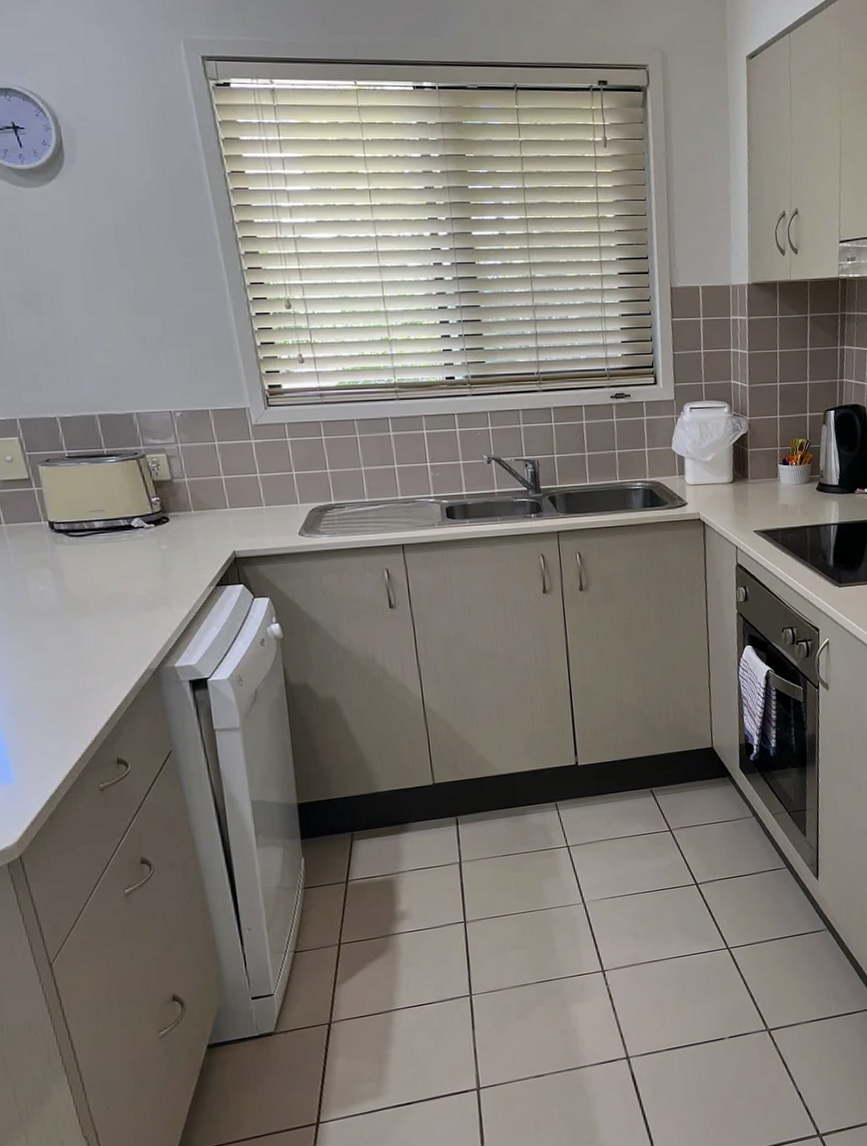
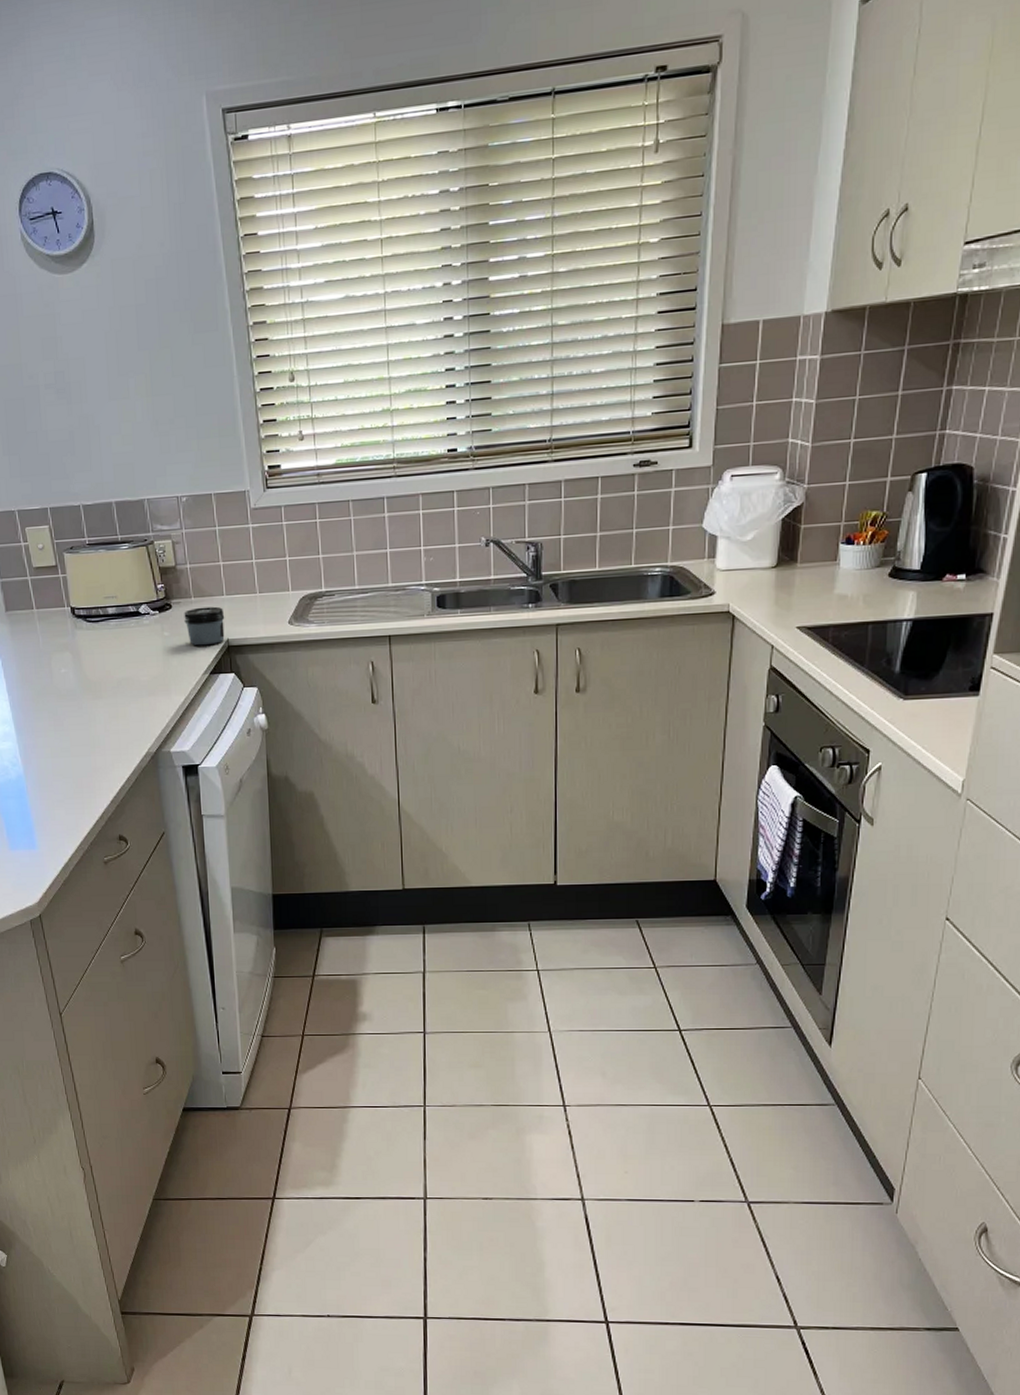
jar: none [183,519,231,559] -> present [184,606,225,646]

